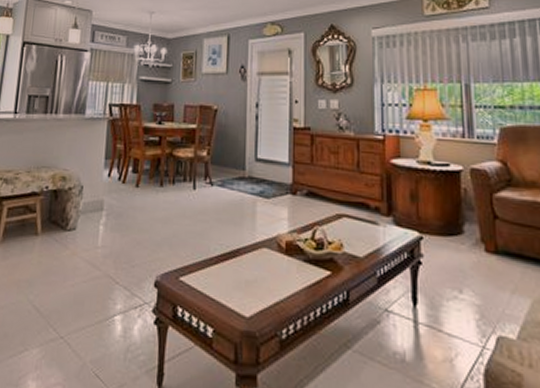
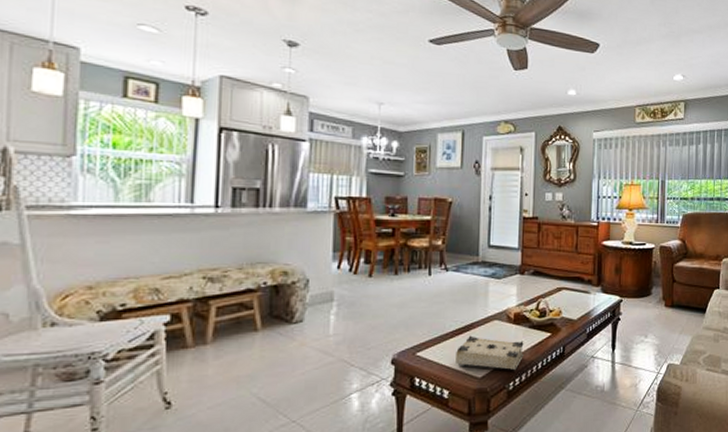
book: none [221,263,298,315] -> present [456,335,524,371]

